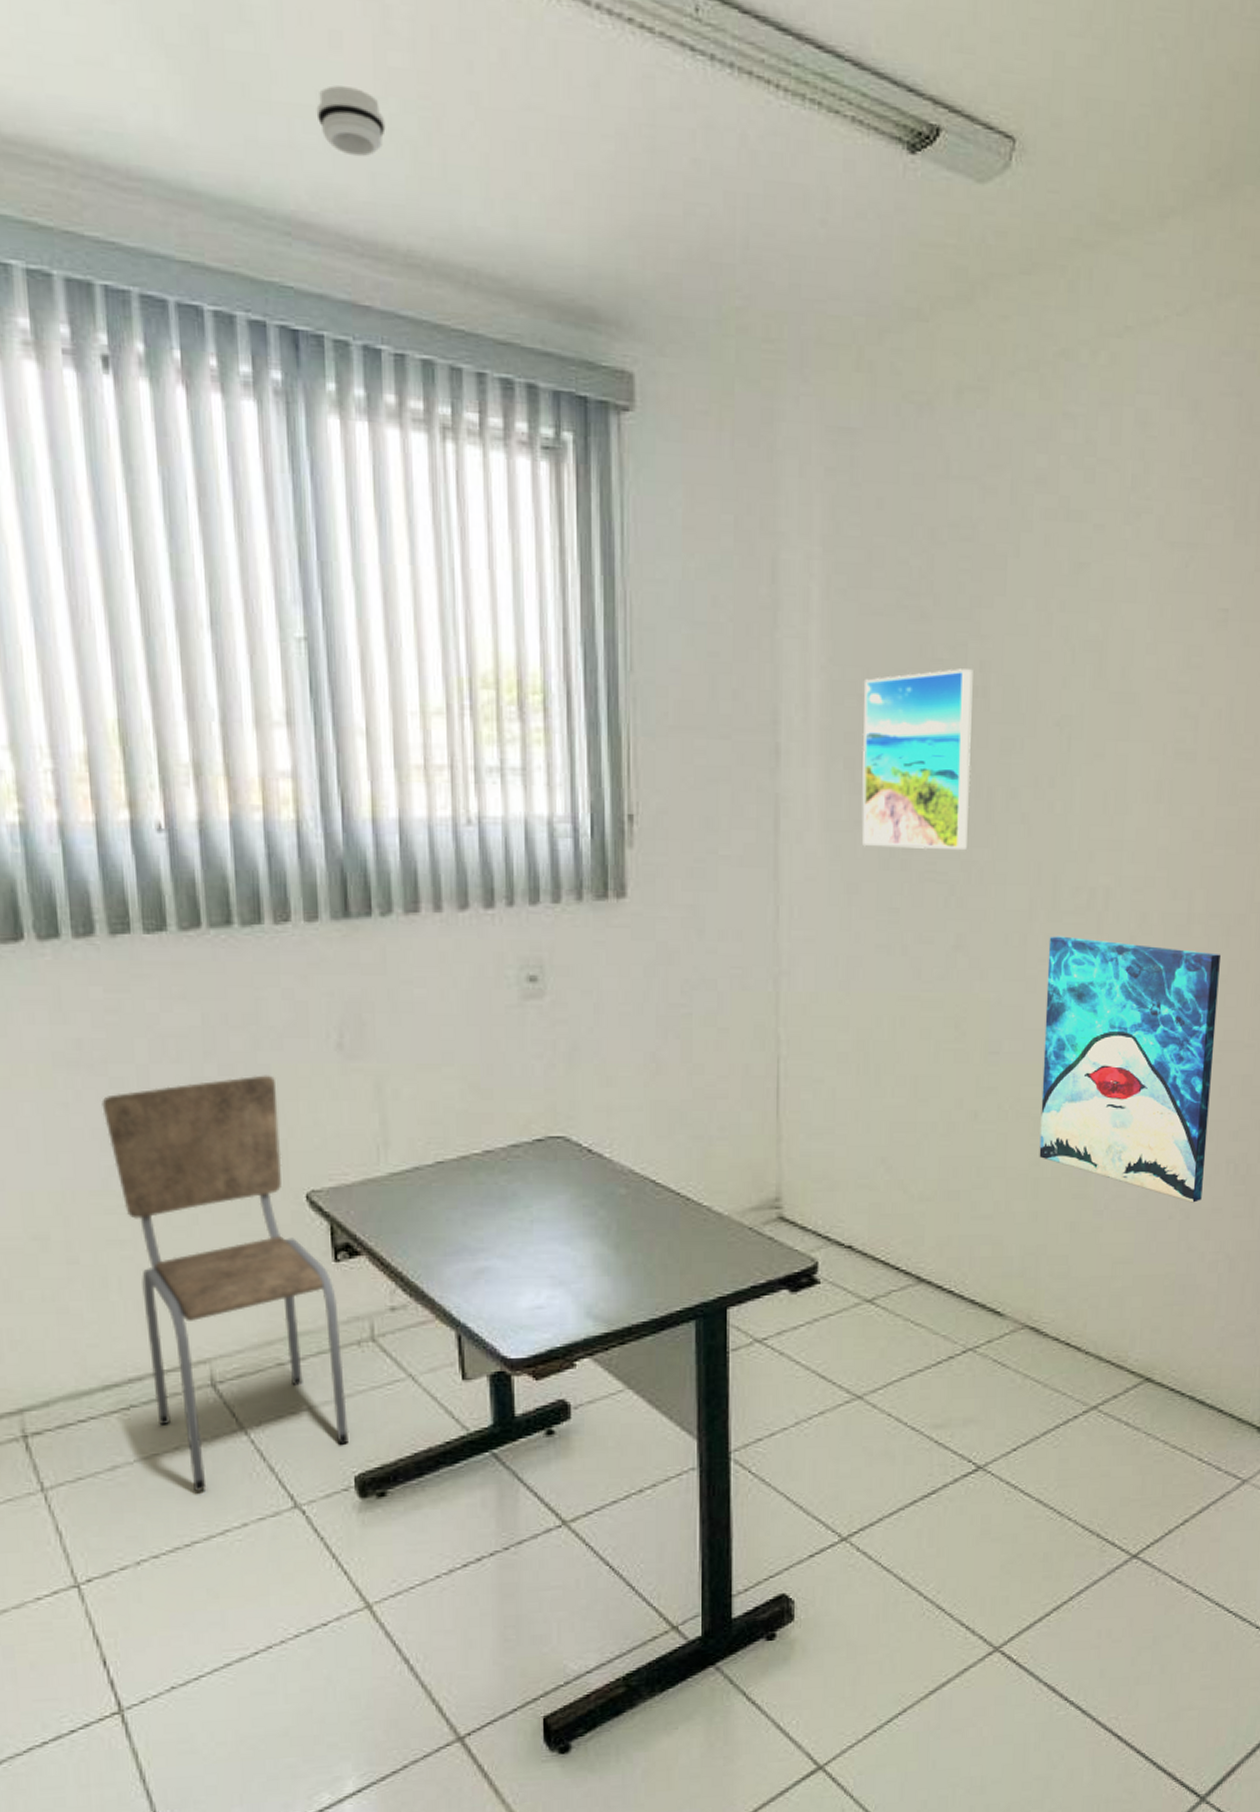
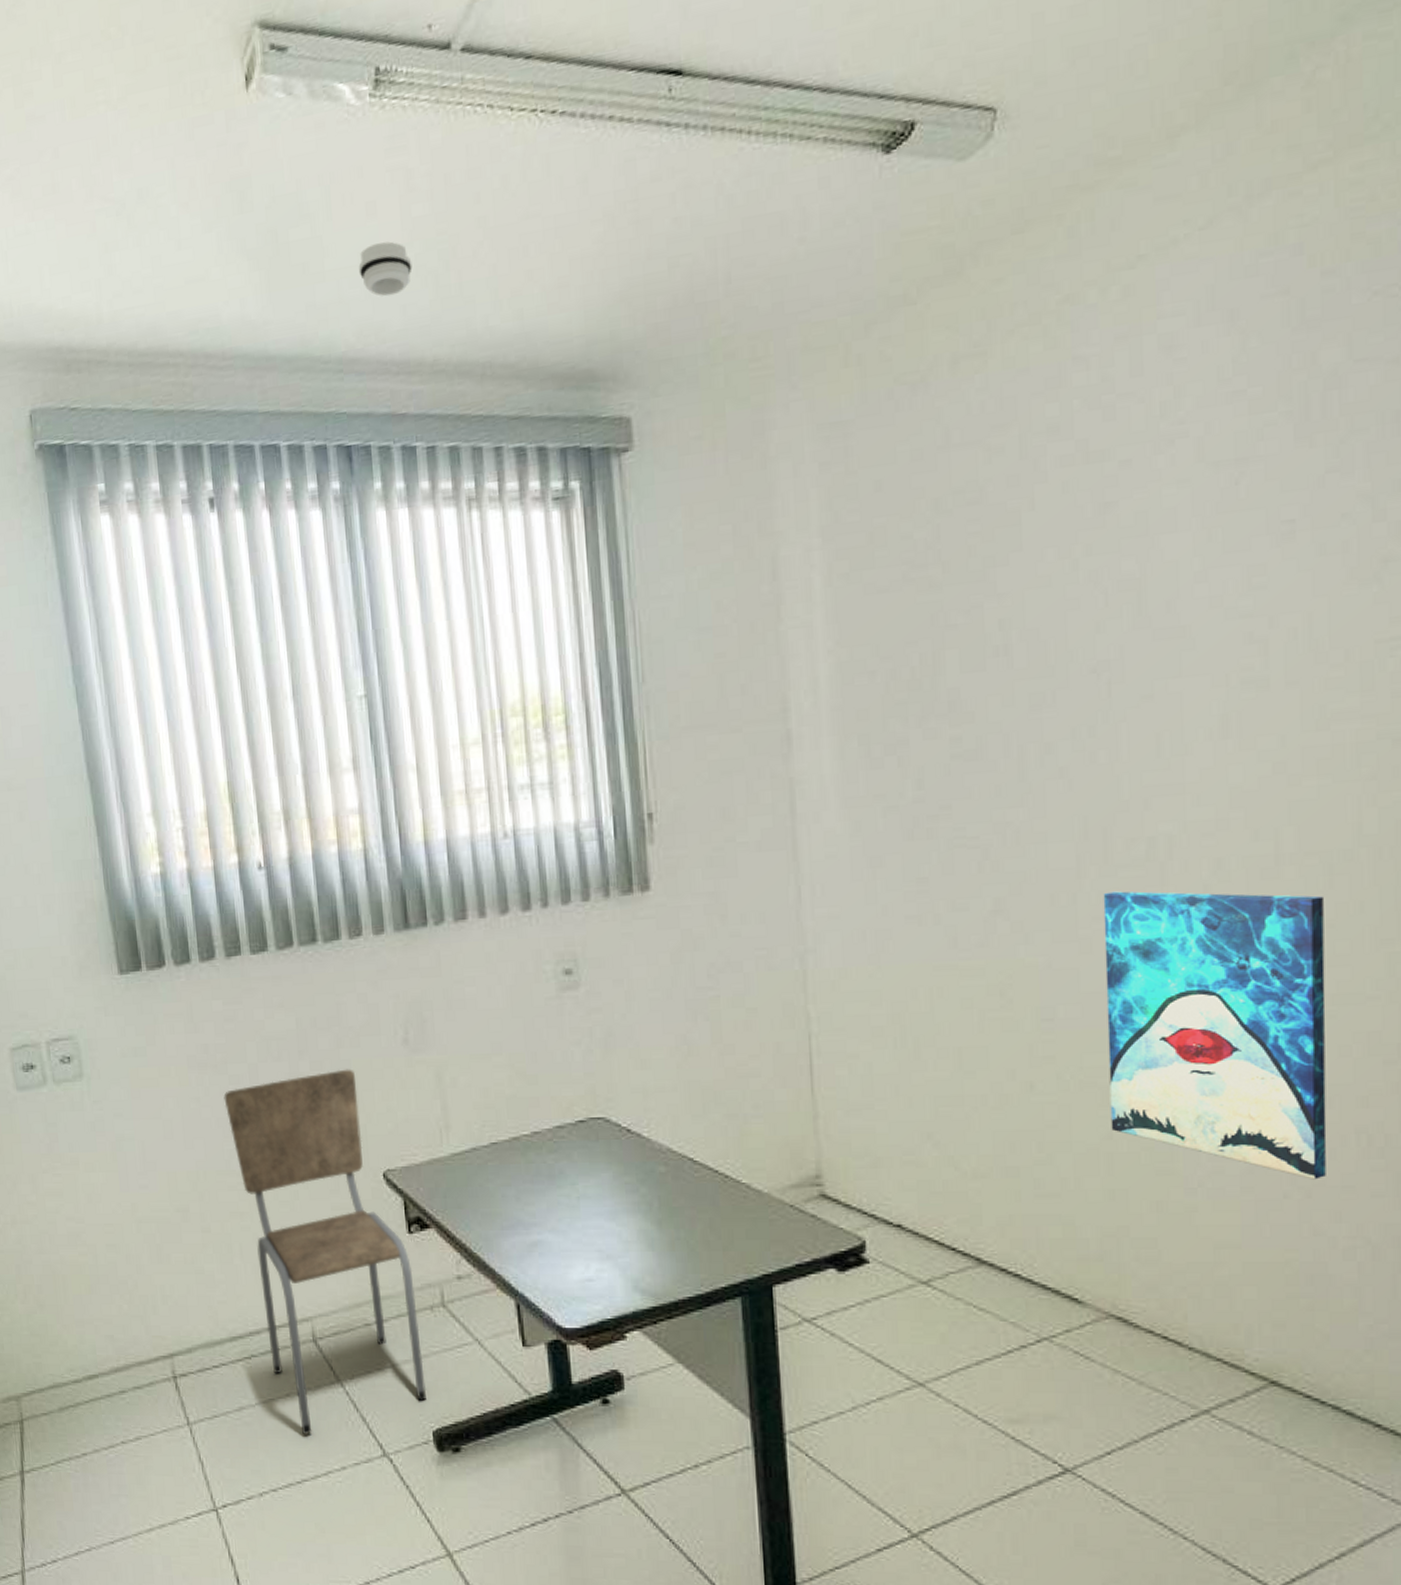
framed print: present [861,669,973,850] -> none [874,629,999,820]

